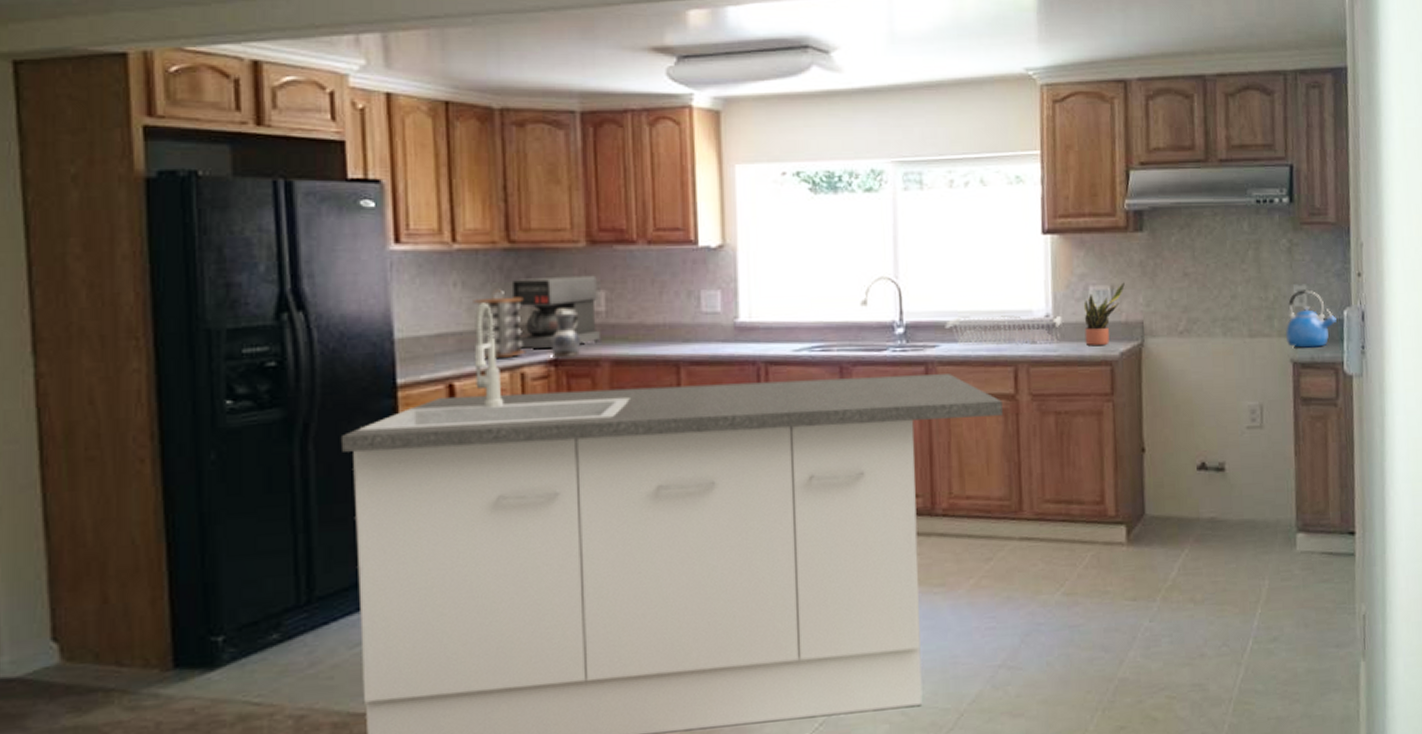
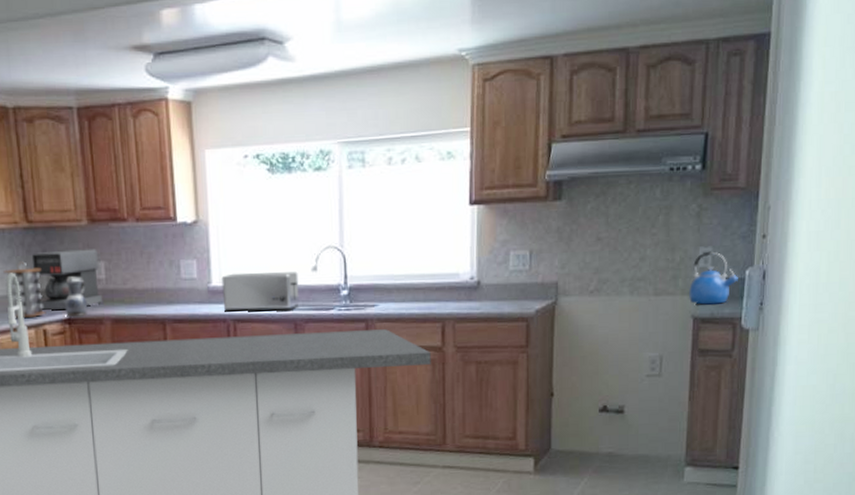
toaster: none [751,306,846,353] -> present [221,272,299,312]
dish rack: present [945,315,1064,345] -> none [383,277,487,305]
potted plant: present [1083,282,1125,346] -> none [504,247,542,305]

